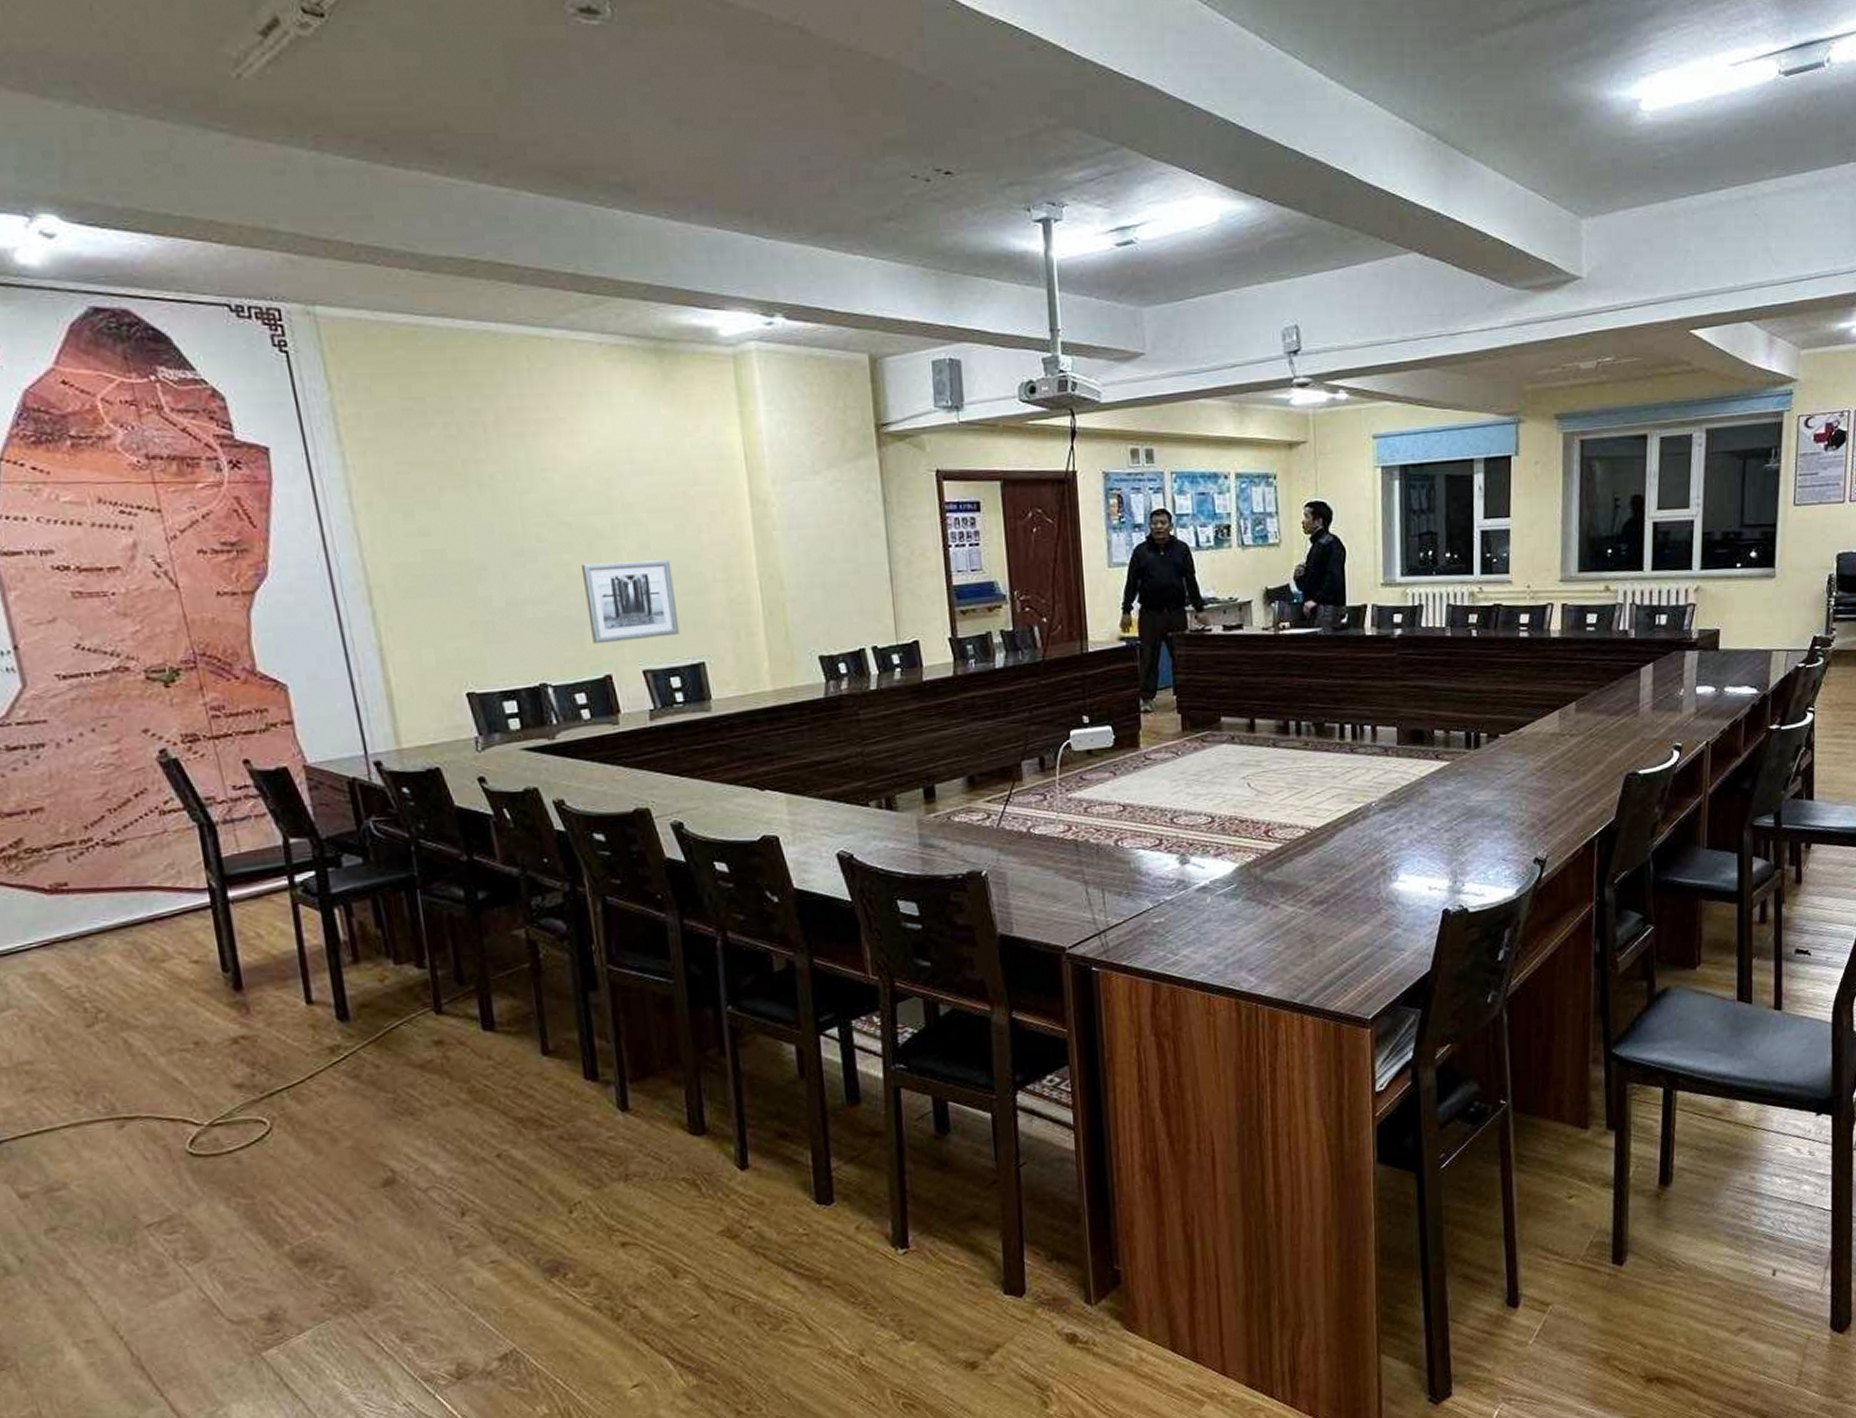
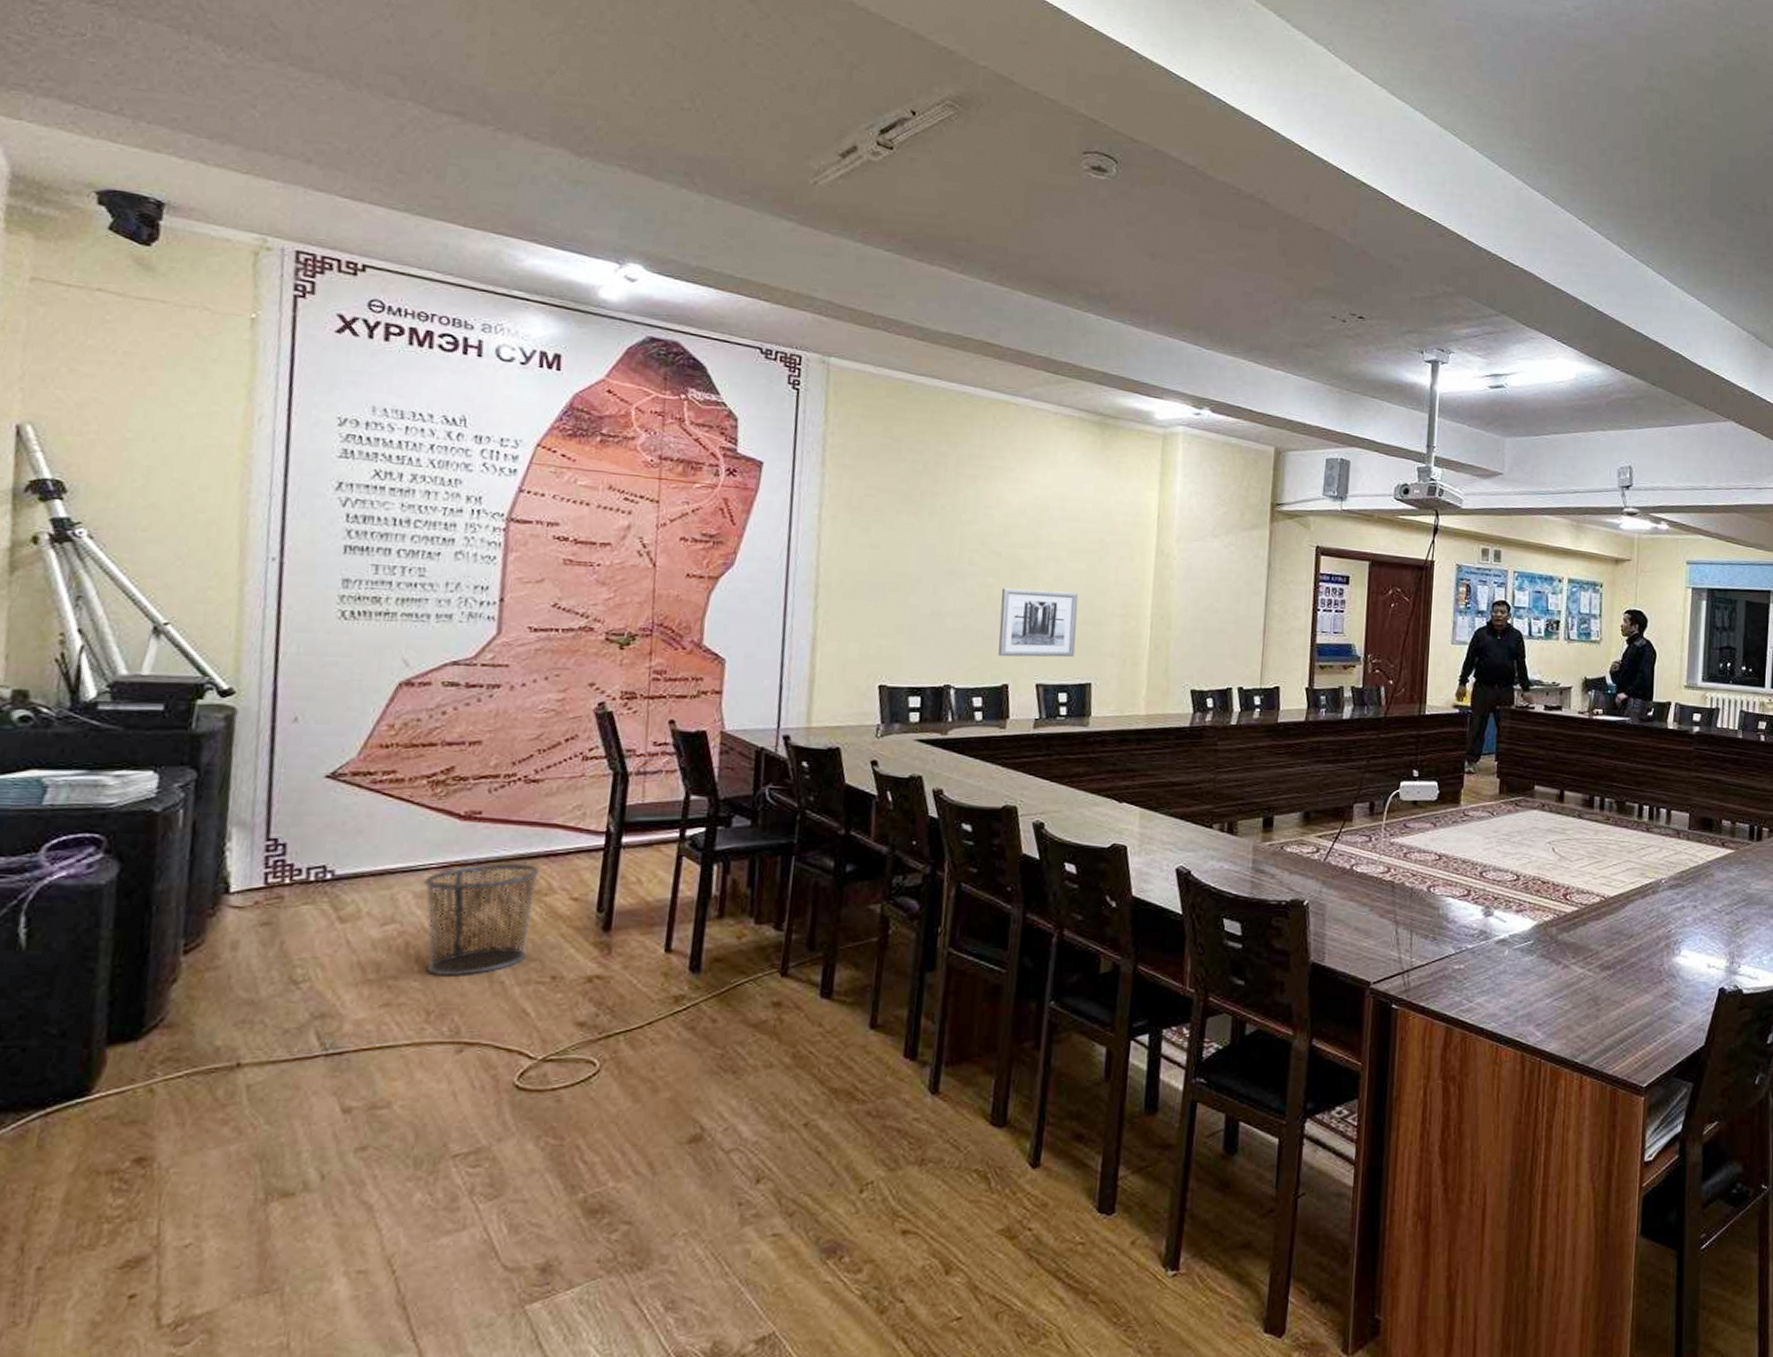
waste bin: none [28,931,162,1055] -> present [424,862,541,976]

